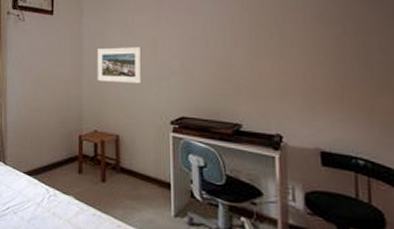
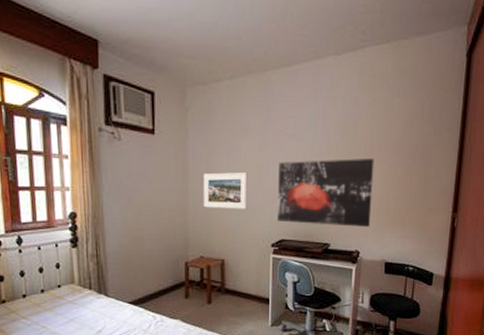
wall art: none [175,30,294,107] -> present [278,159,375,227]

